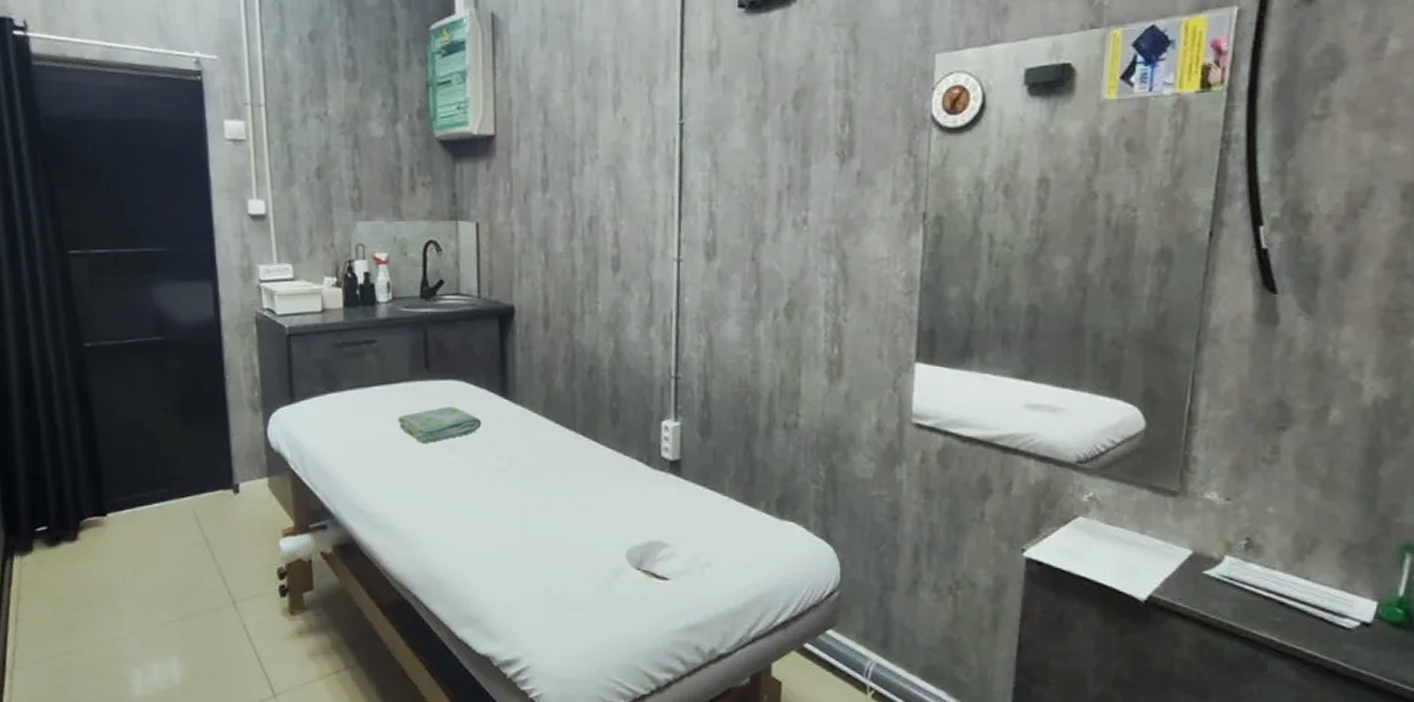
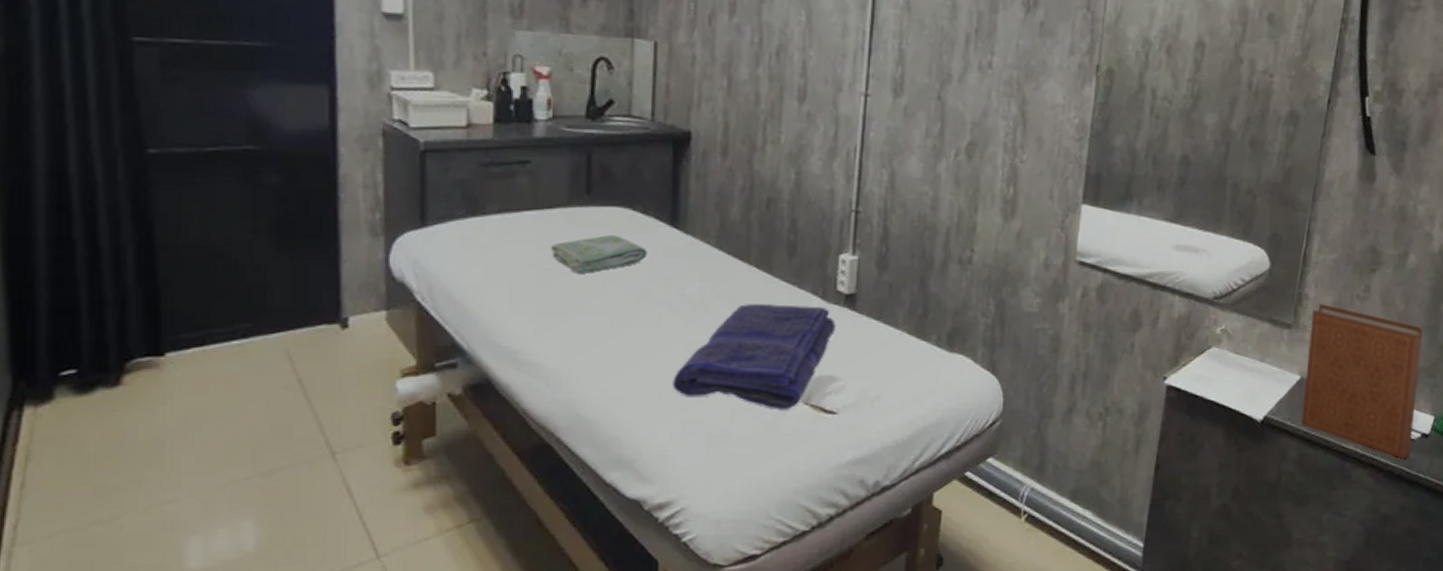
towel: none [512,471,662,574] -> present [673,304,836,410]
book: none [1195,467,1356,651] -> present [1300,303,1424,459]

